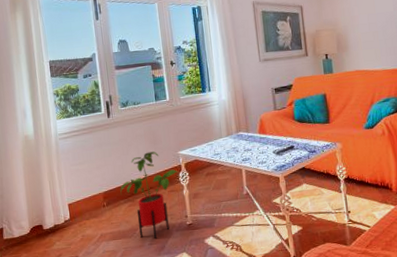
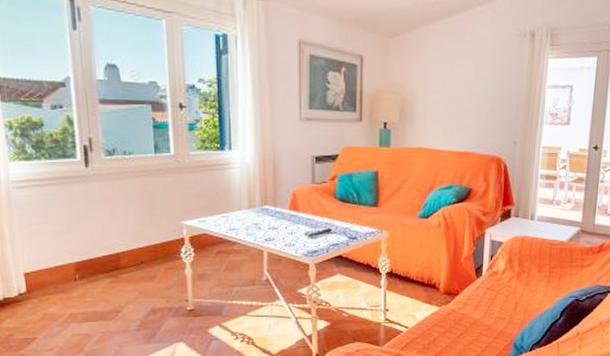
house plant: present [120,151,178,238] -> none [99,217,180,323]

